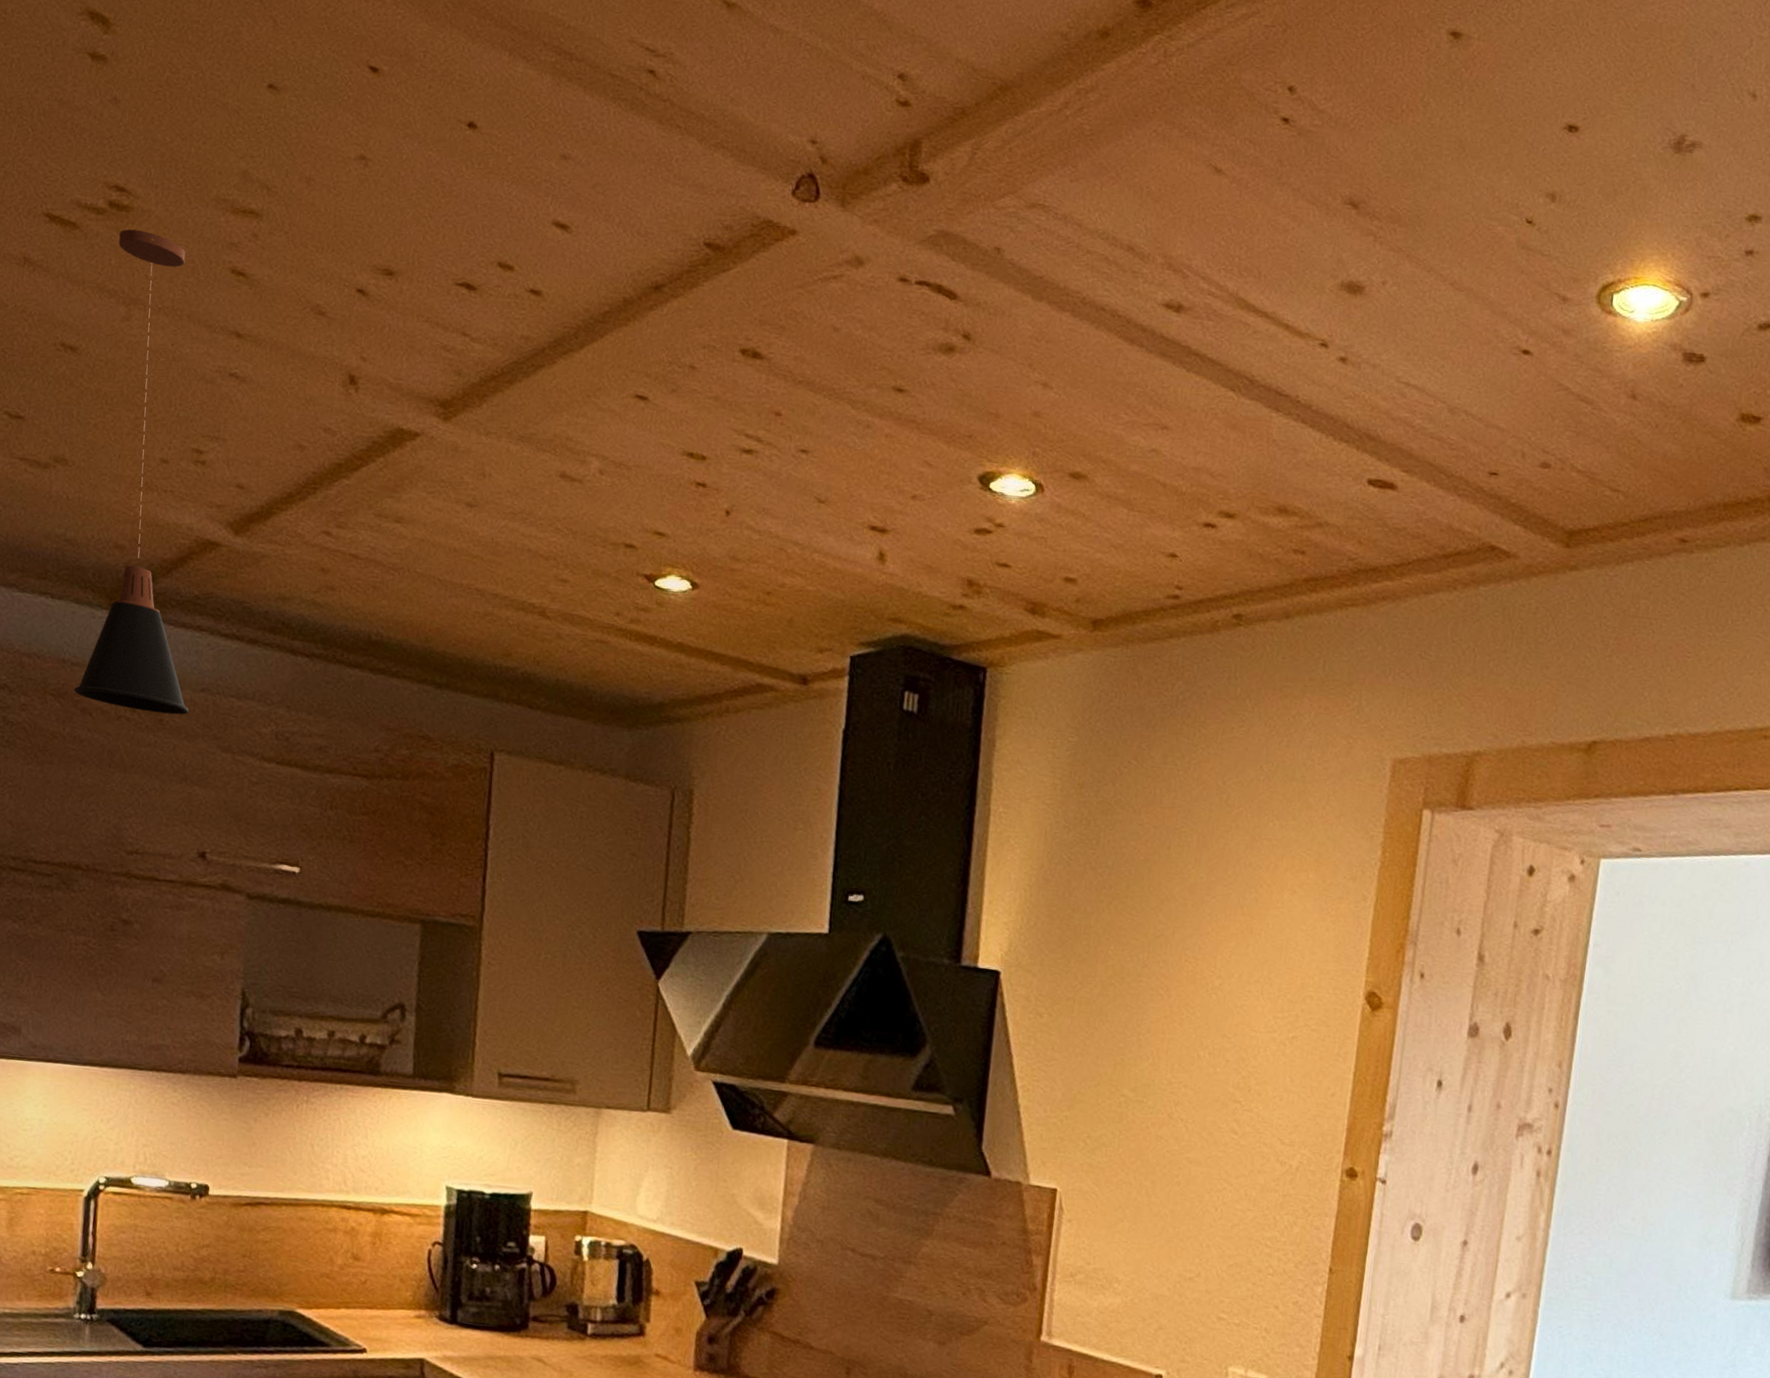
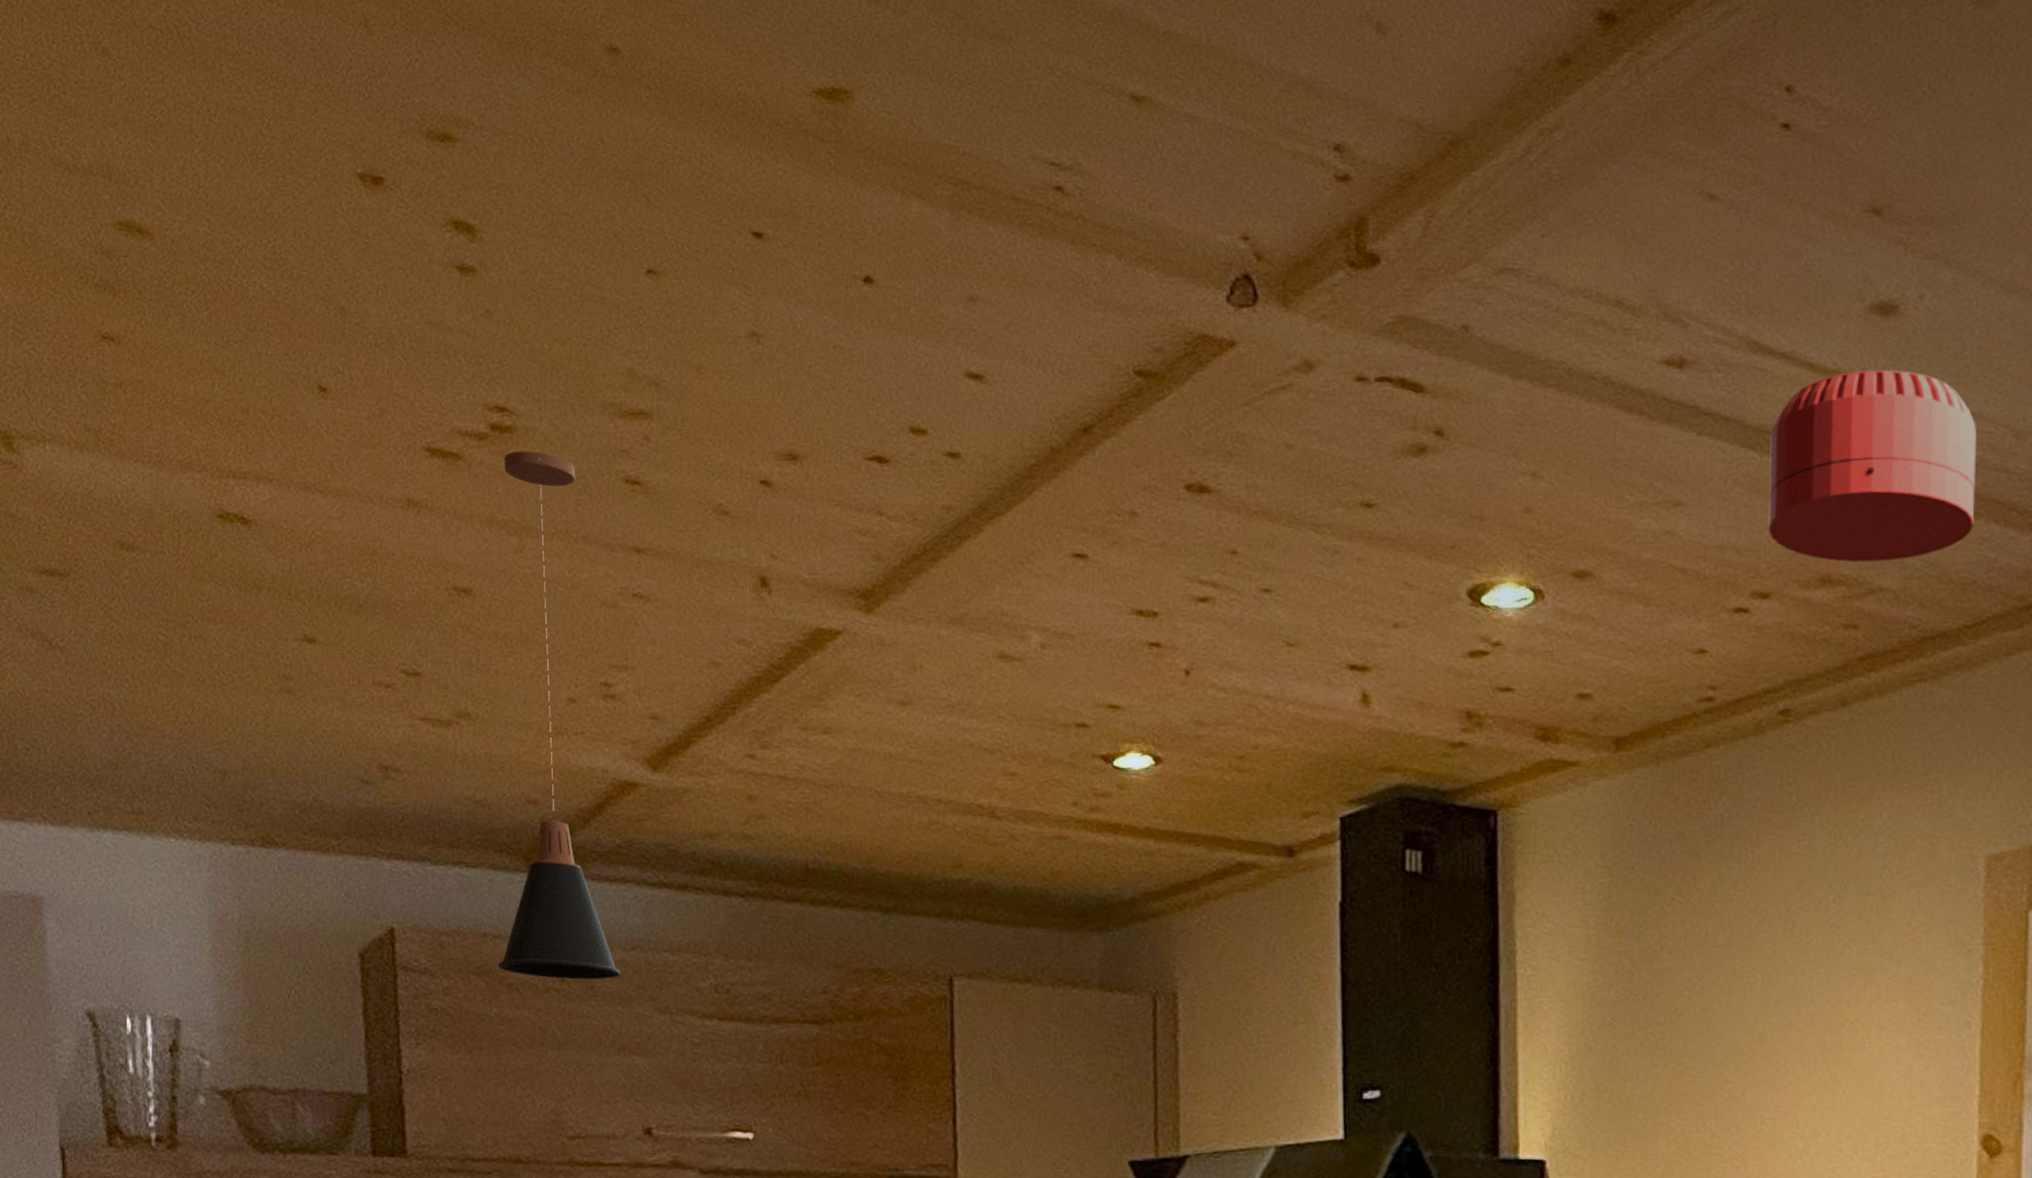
smoke detector: none [1238,337,1419,502] -> present [1768,369,1977,563]

